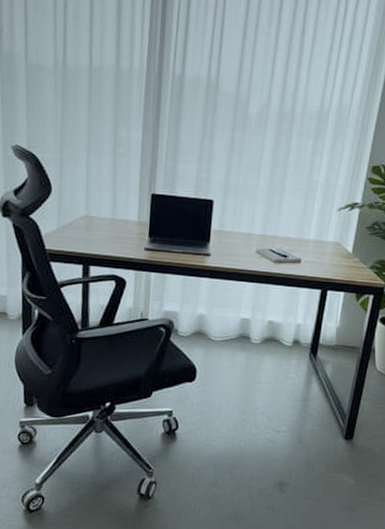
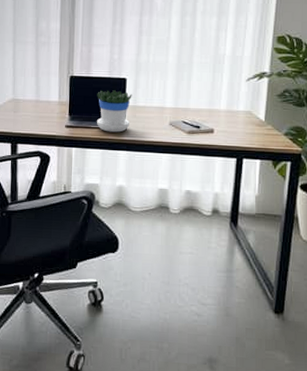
flowerpot: none [179,212,219,258] -> present [97,90,132,133]

